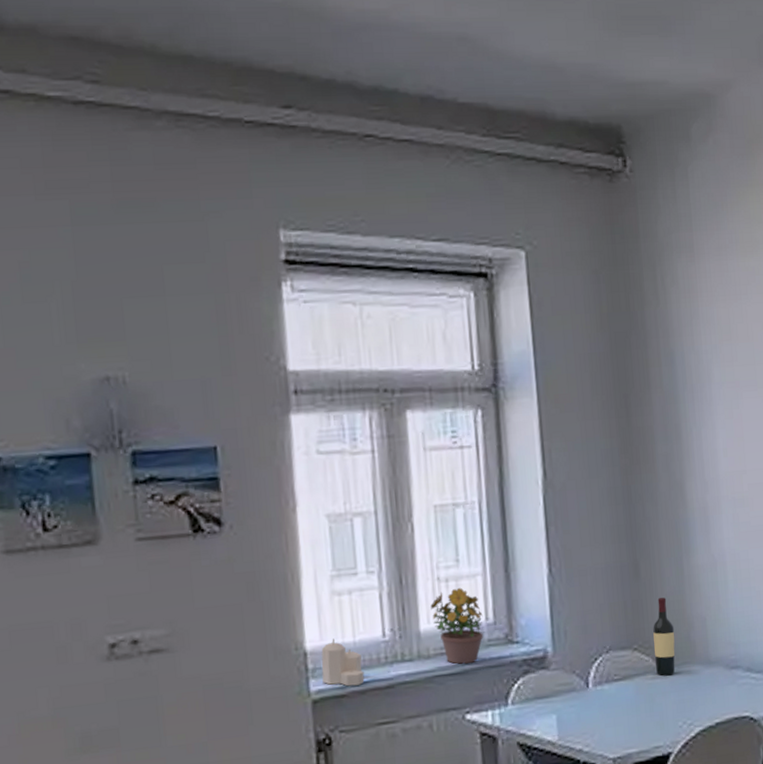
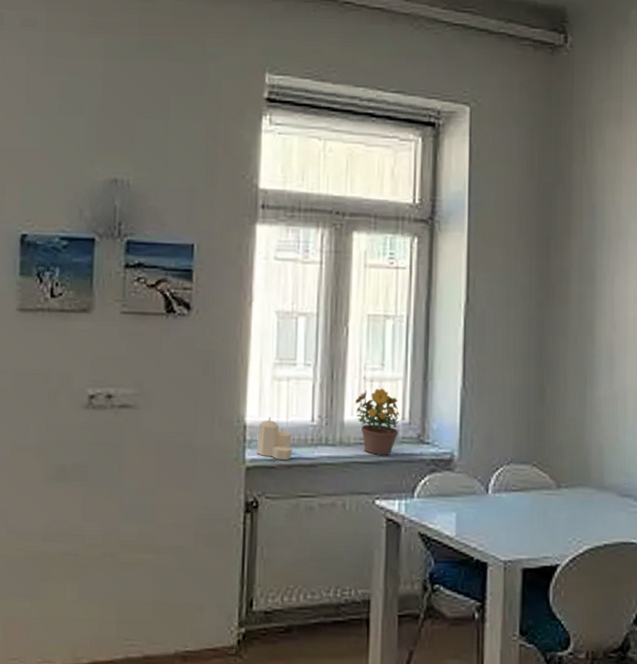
wine bottle: present [653,597,675,676] -> none [551,421,573,494]

